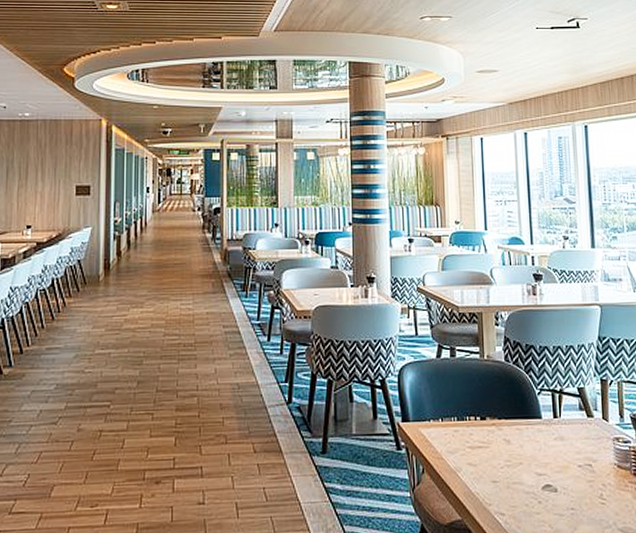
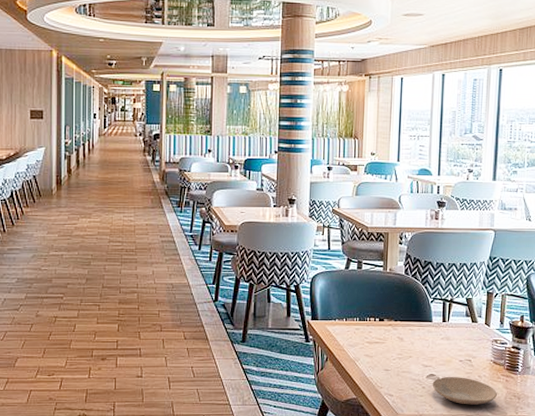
plate: none [549,486,627,523] -> present [432,377,497,405]

